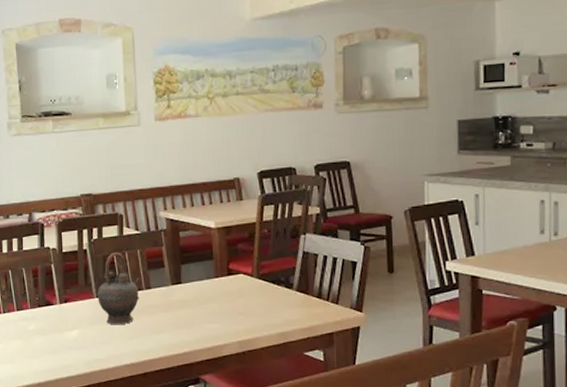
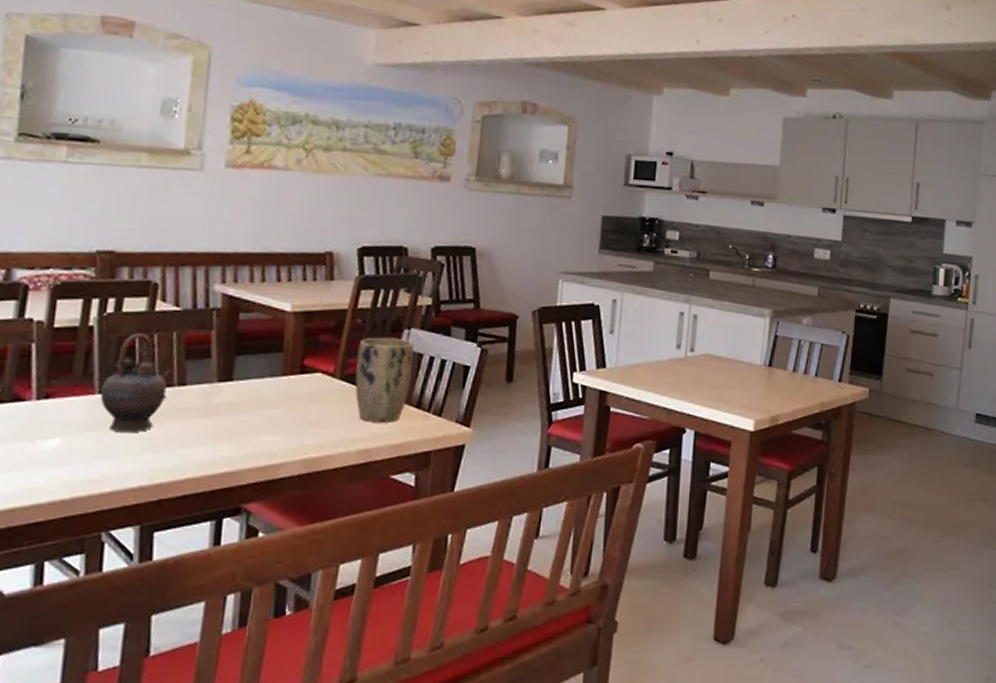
plant pot: none [267,242,311,311] -> present [355,337,414,423]

